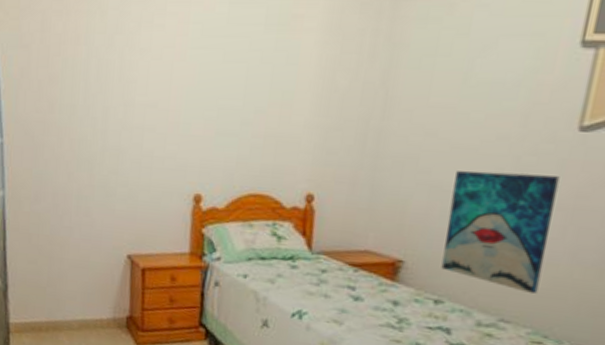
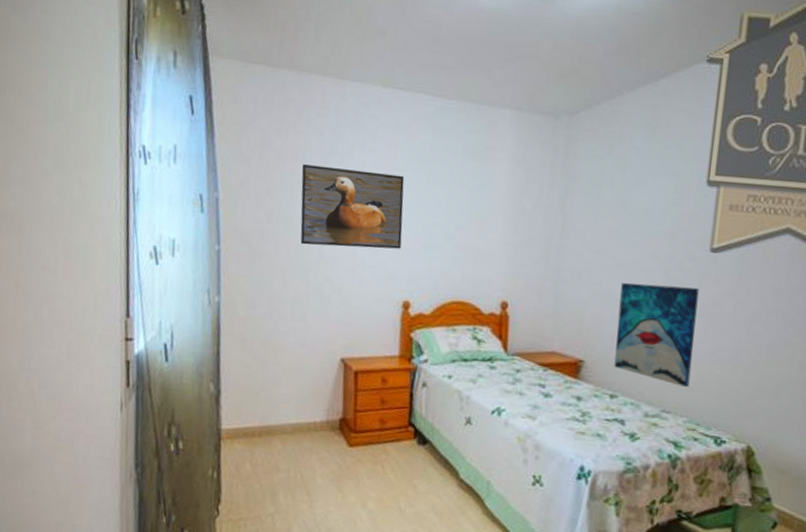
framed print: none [84,47,197,138] -> present [300,164,405,249]

